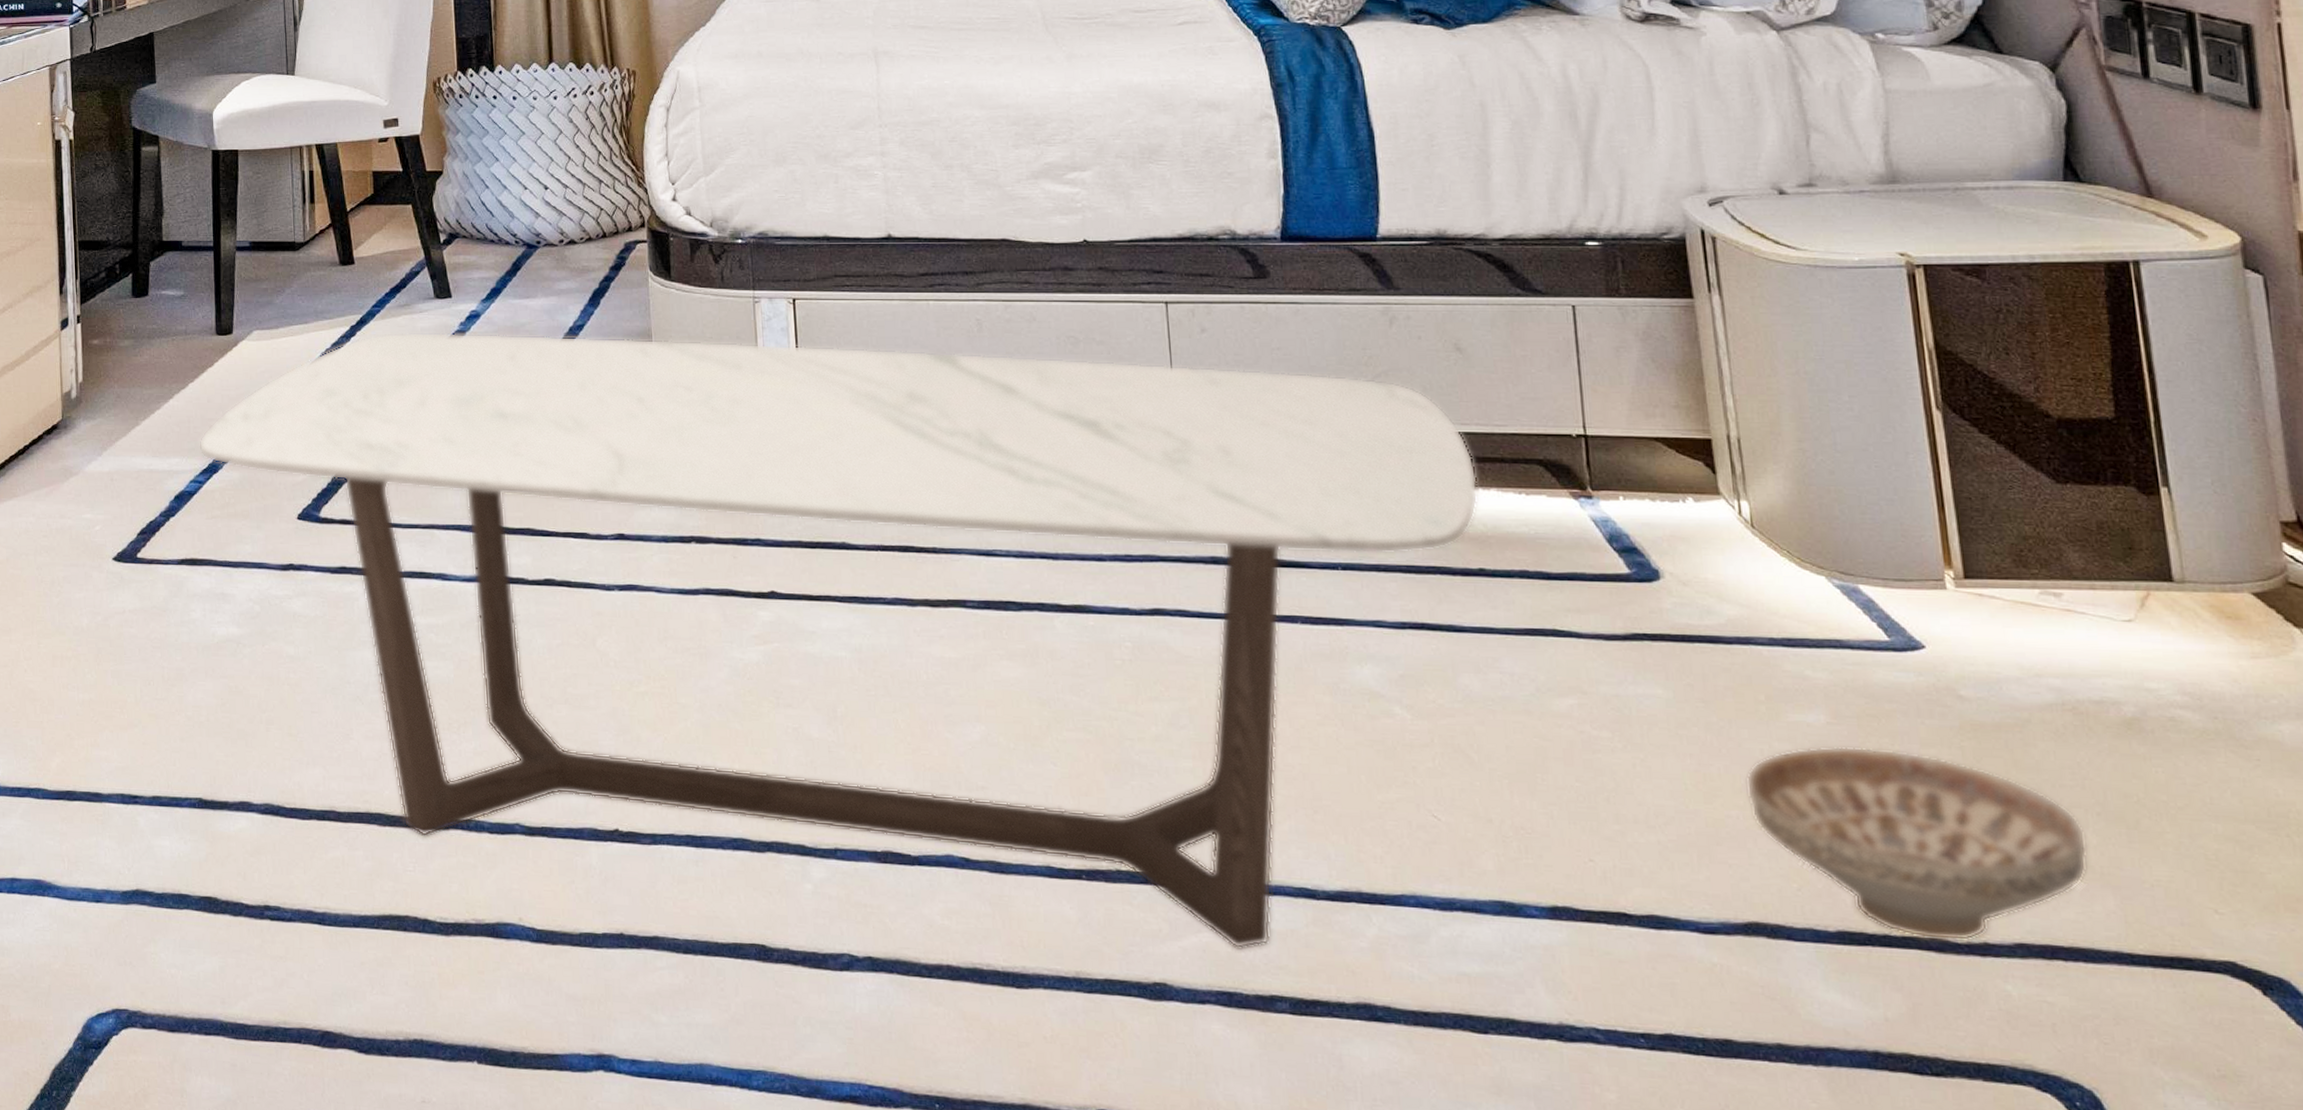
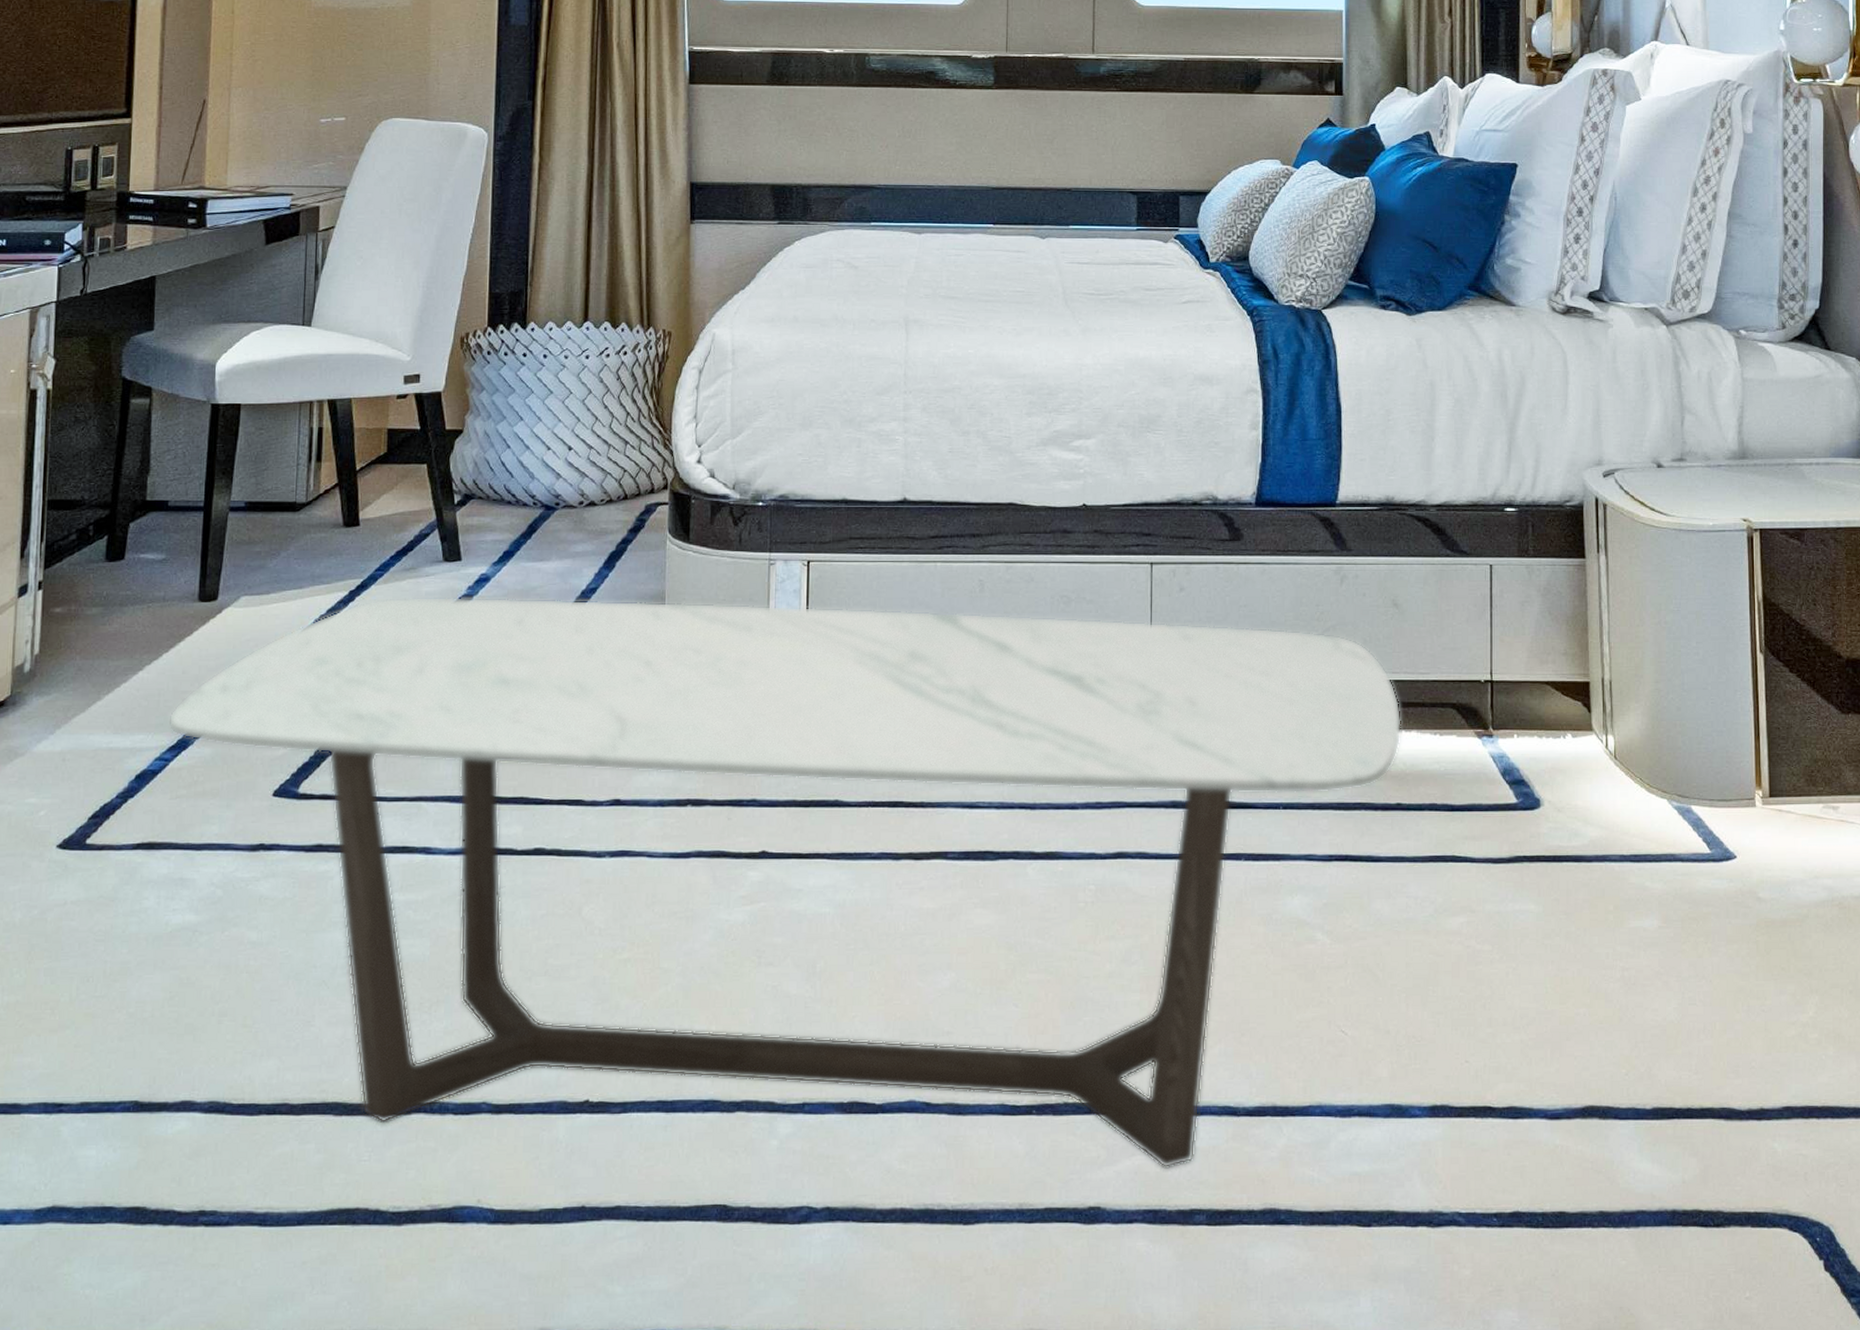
decorative bowl: present [1746,746,2088,941] -> none [1593,946,1840,1109]

